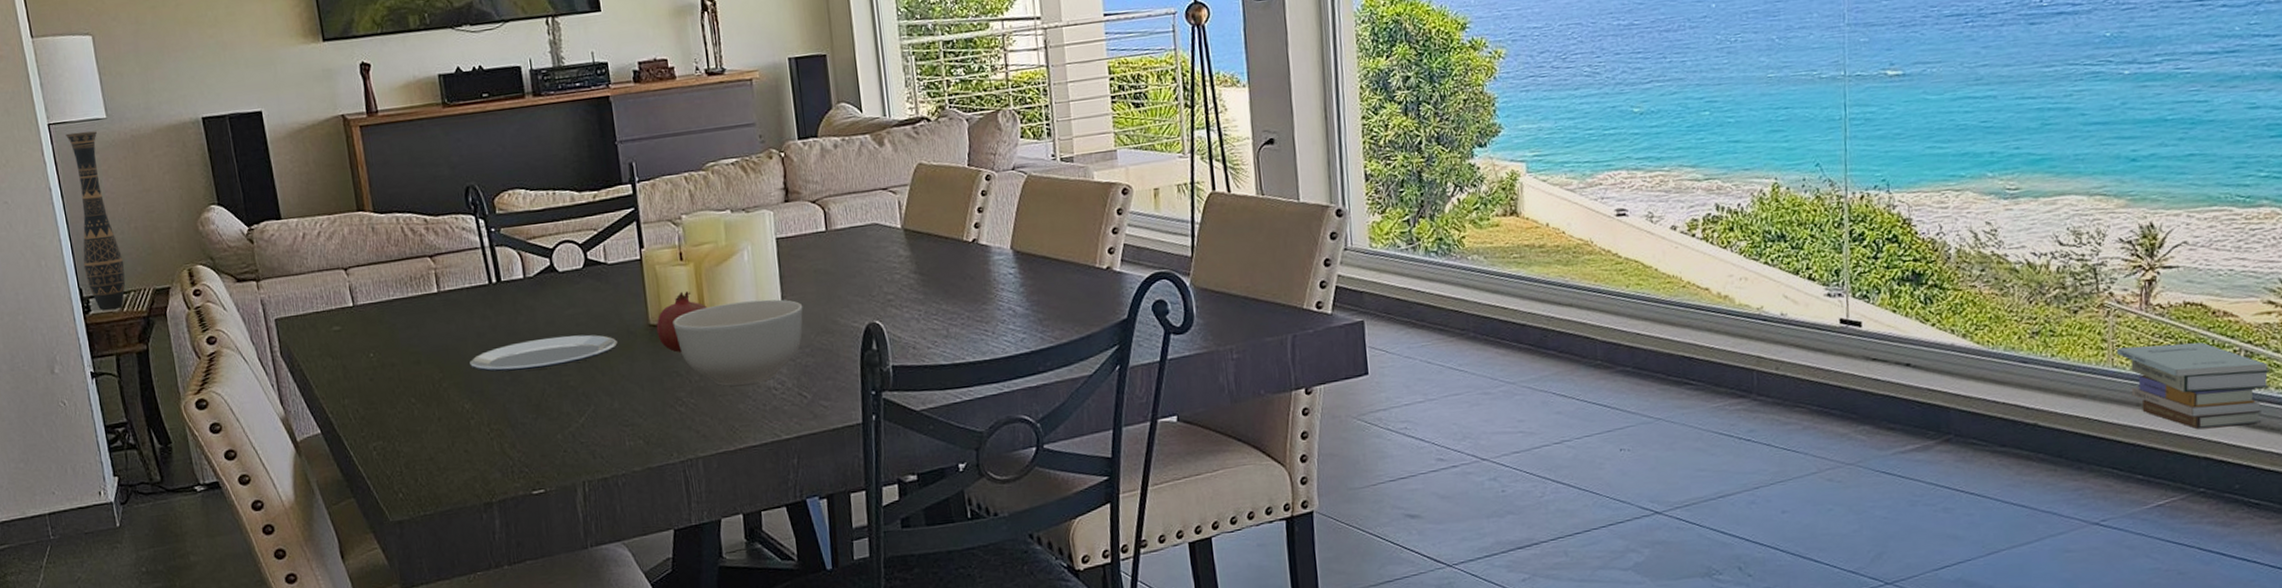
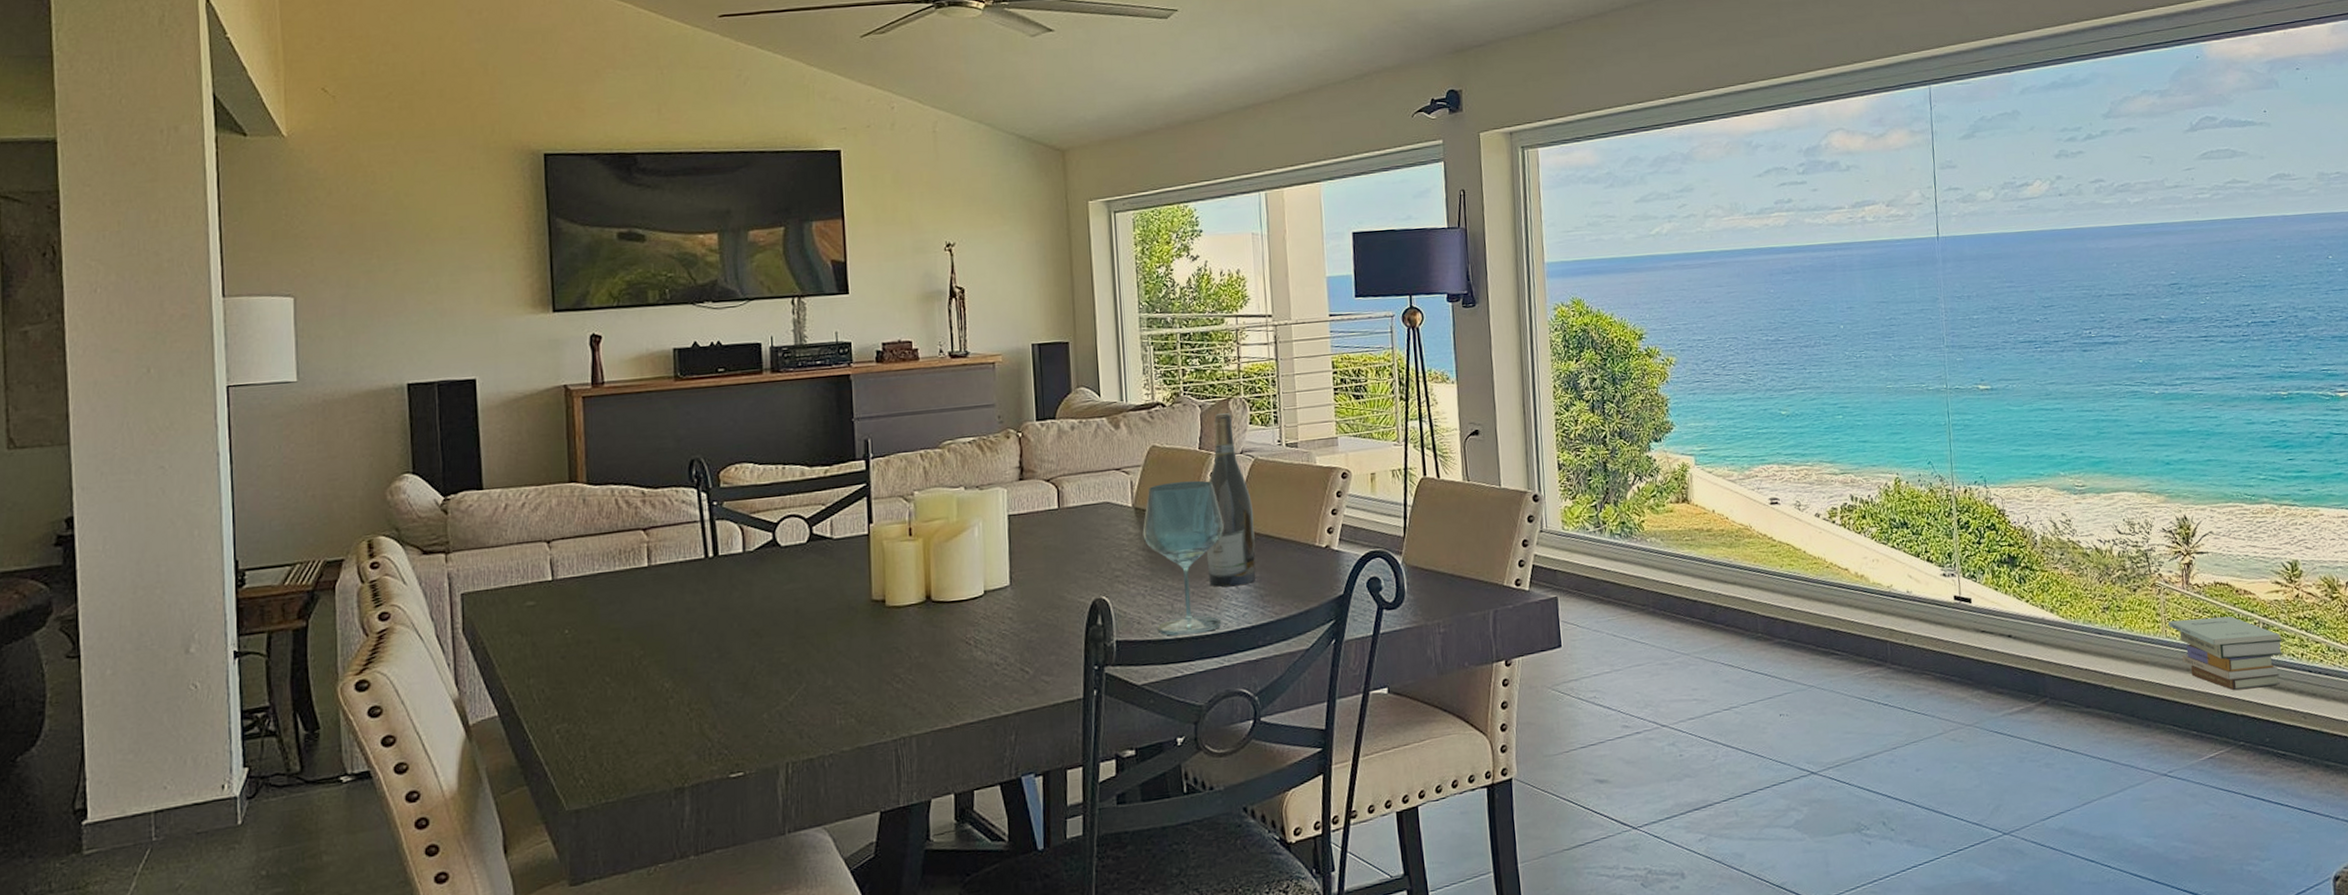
decorative vase: present [65,131,126,311] -> none [244,394,294,584]
plate: present [470,334,619,372] -> none [675,610,838,649]
fruit: present [656,291,708,353] -> none [879,566,934,629]
bowl: present [673,299,803,386] -> none [896,575,1031,662]
wine glass: none [913,199,1000,361] -> present [1142,480,1224,636]
wine bottle: none [980,126,1034,311] -> present [1206,413,1256,587]

